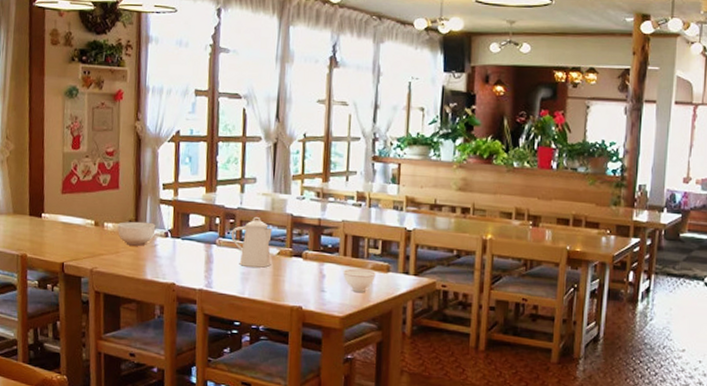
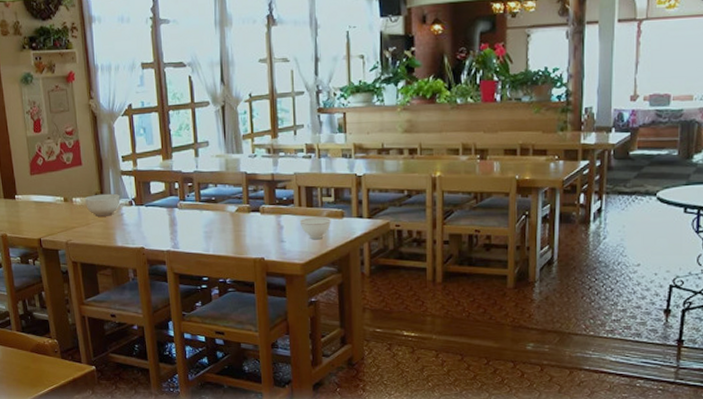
teapot: present [231,216,272,268] -> none [190,177,231,226]

